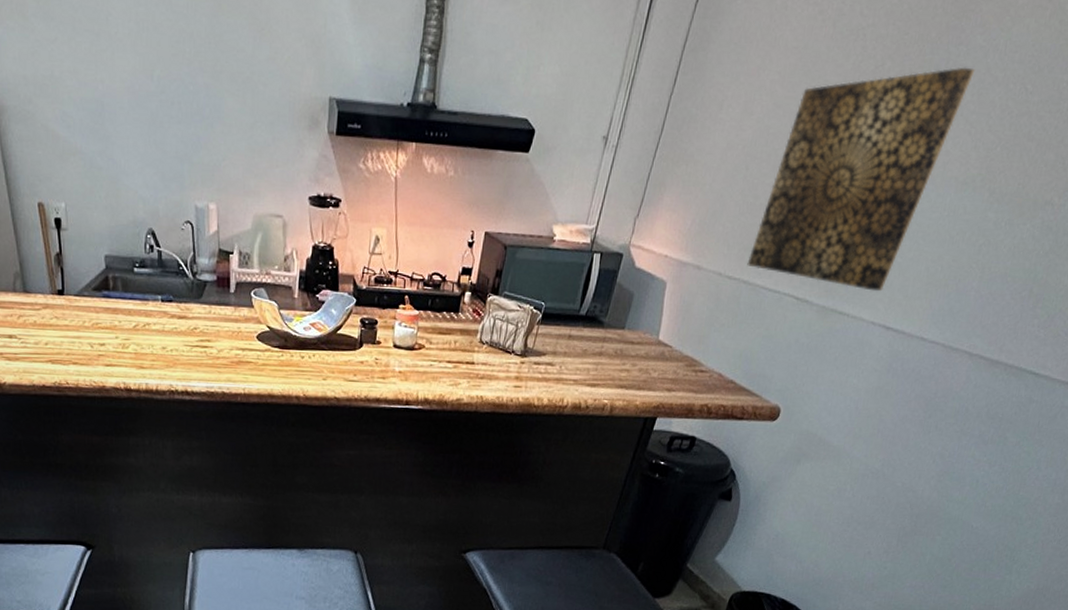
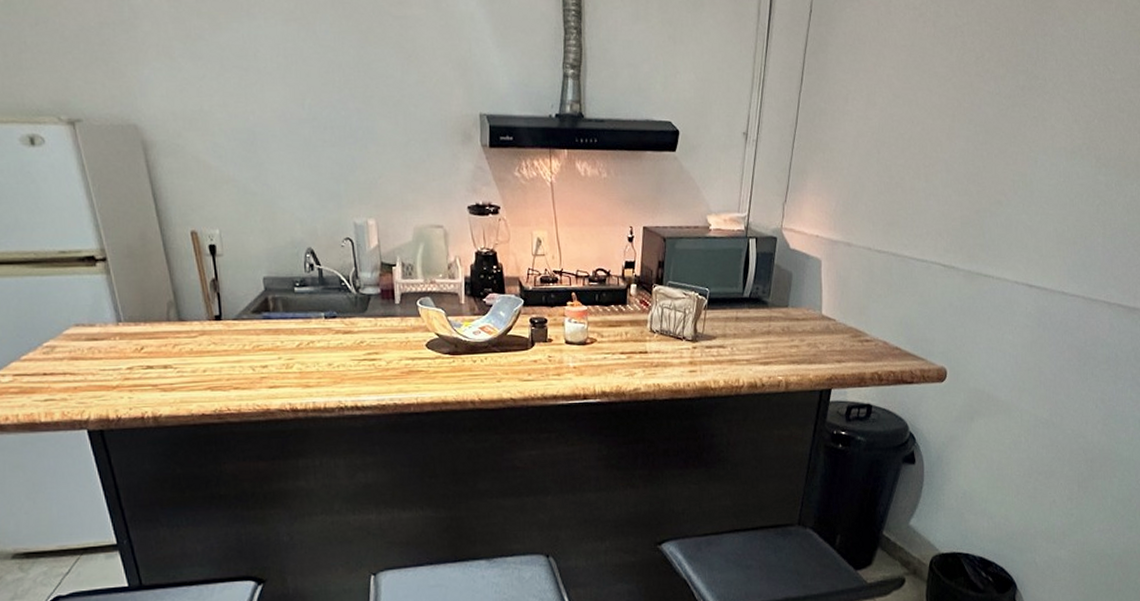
wall art: present [747,67,976,292] -> none [893,54,1063,254]

